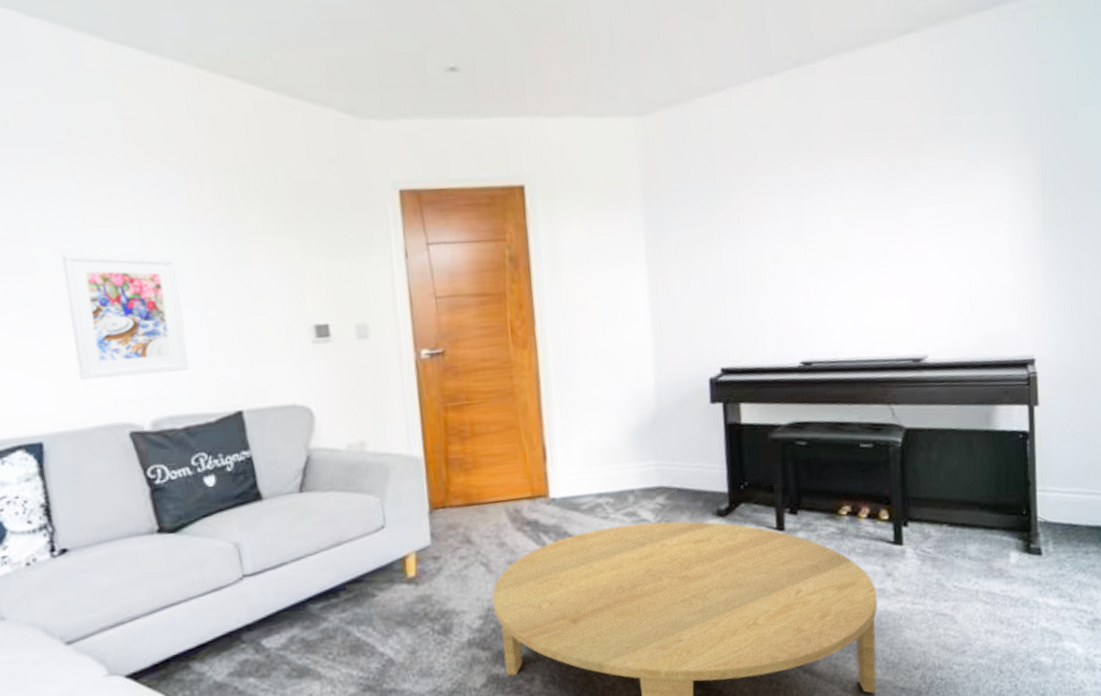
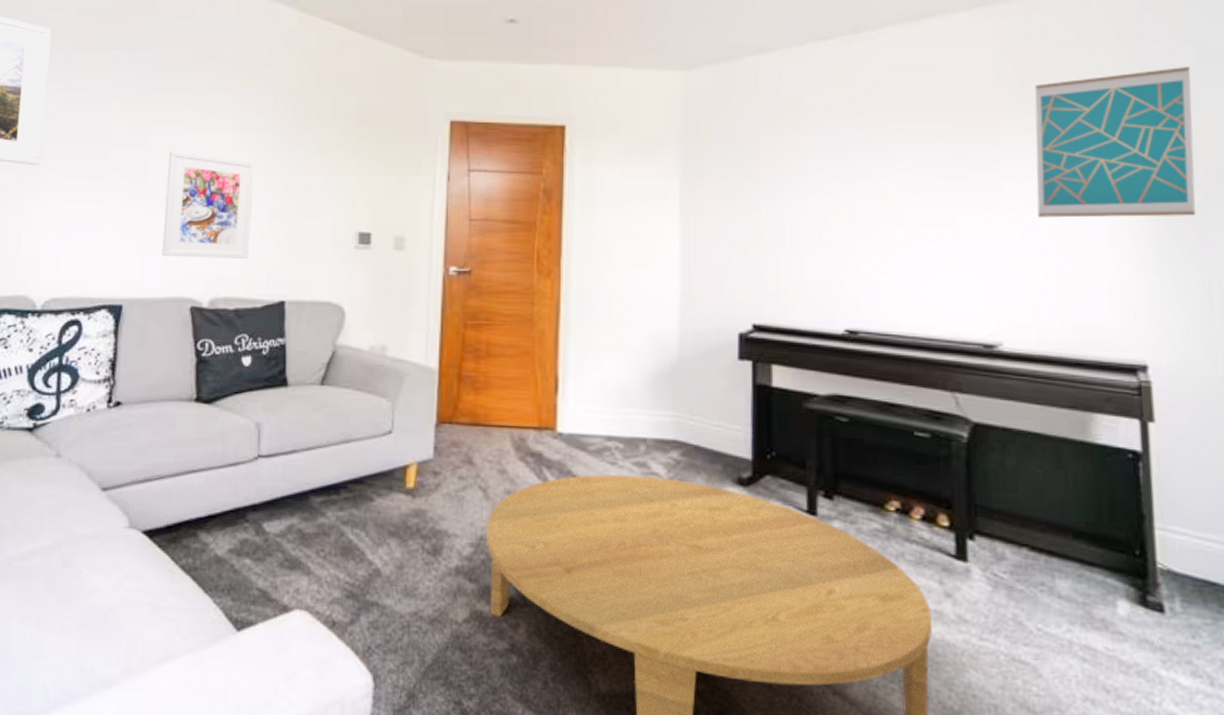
wall art: none [952,85,1073,238] -> present [1034,66,1196,218]

